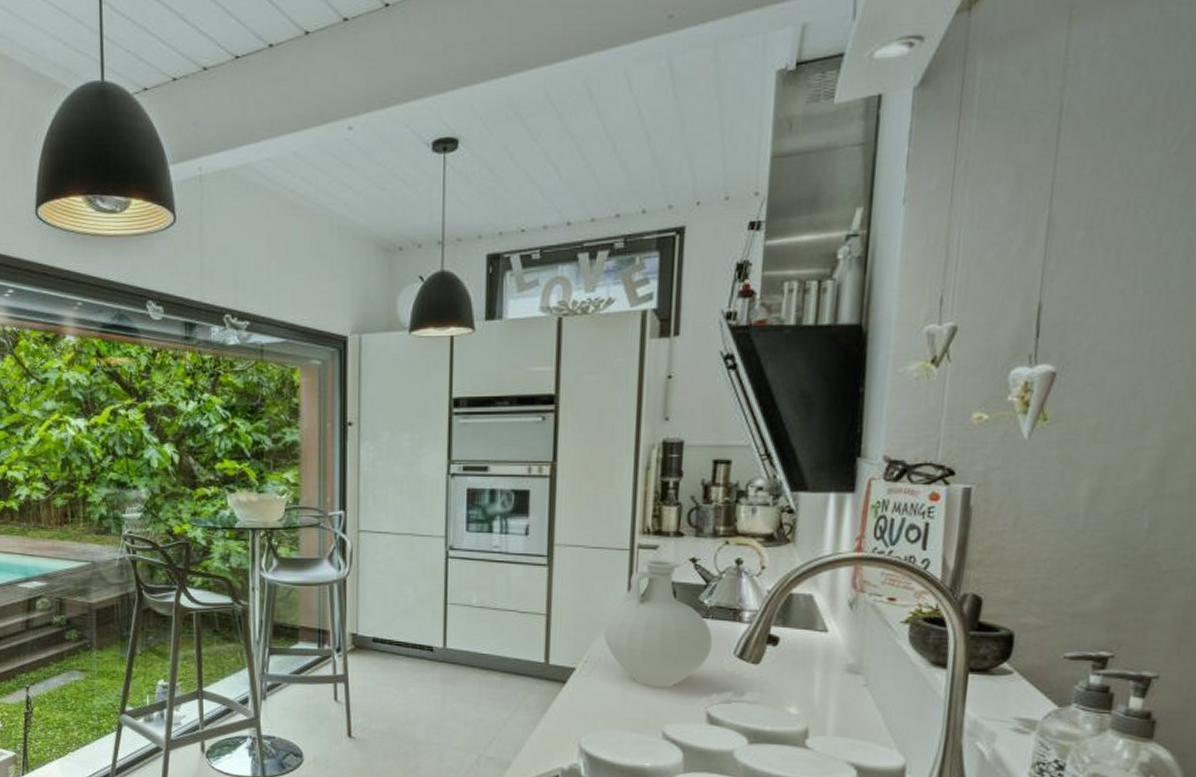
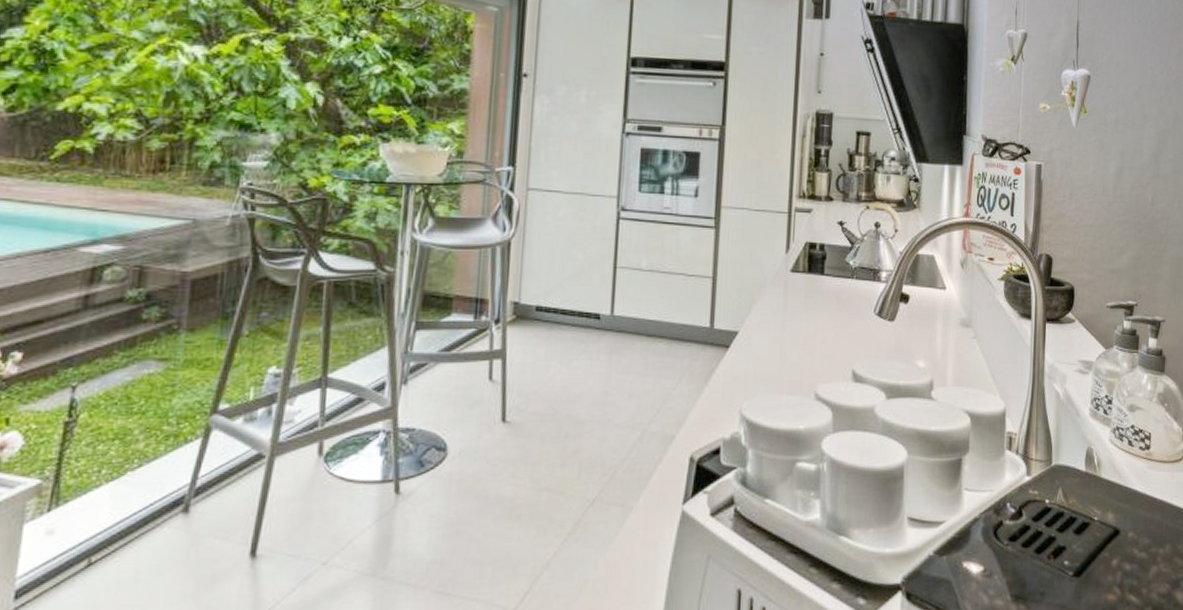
ceramic jug: present [604,559,713,689] -> none [765,222,857,349]

